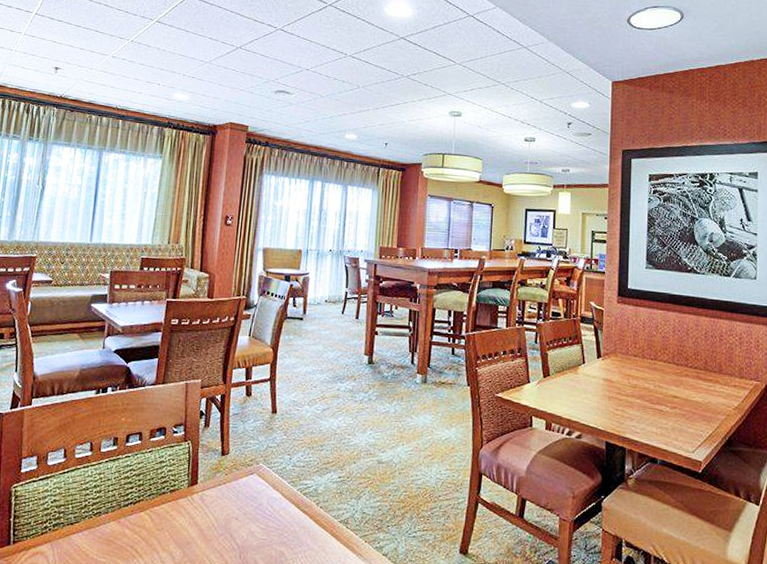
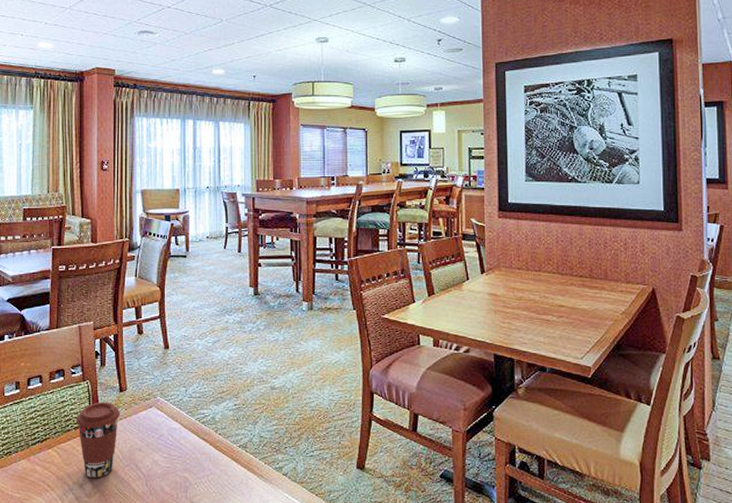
coffee cup: none [173,464,220,547] -> present [76,402,121,479]

